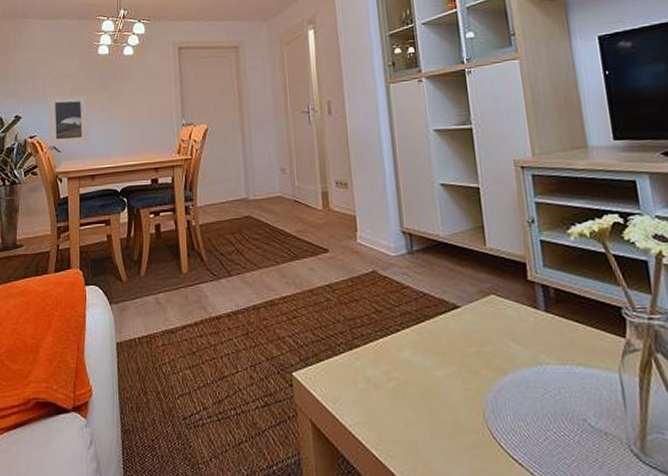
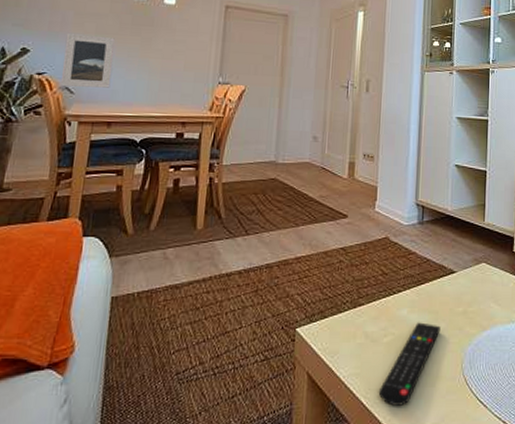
remote control: none [390,365,452,460] -> present [378,322,441,406]

